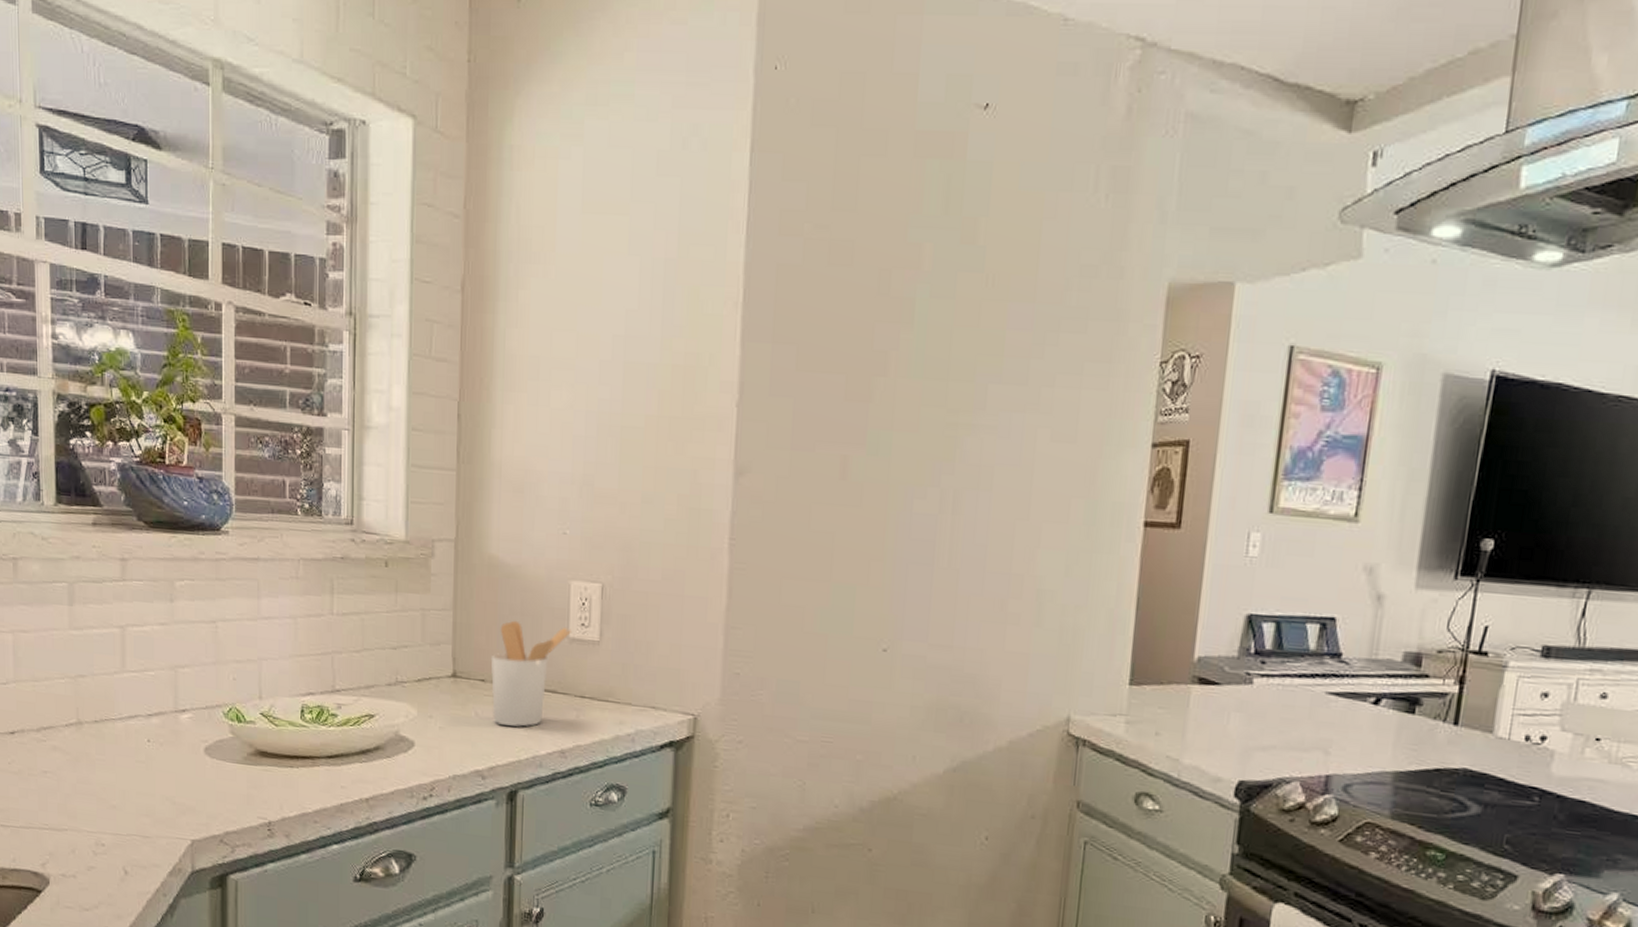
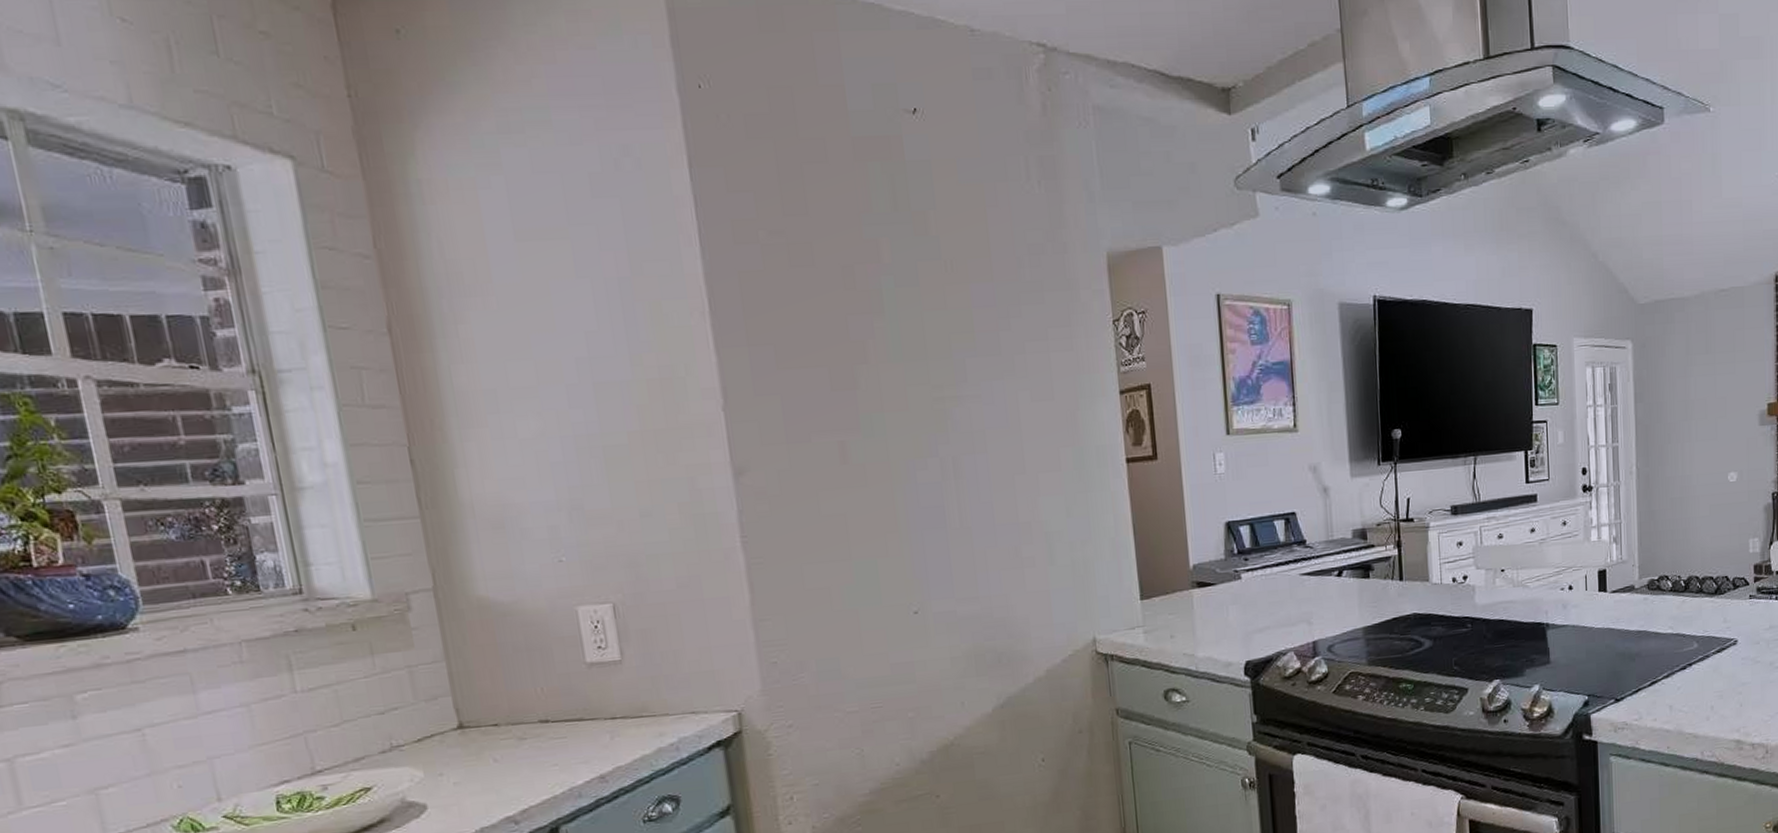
utensil holder: present [490,620,572,727] -> none [500,653,589,766]

